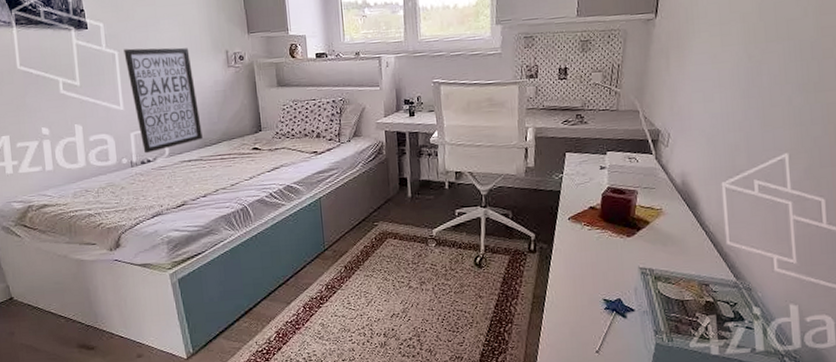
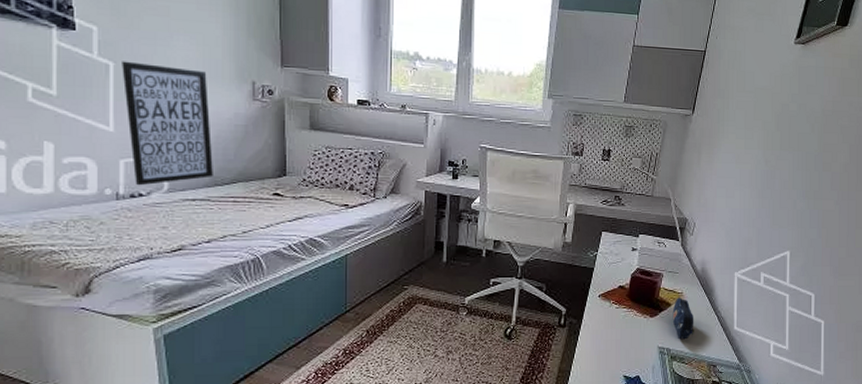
pencil case: none [652,214,680,259] -> present [672,297,694,340]

